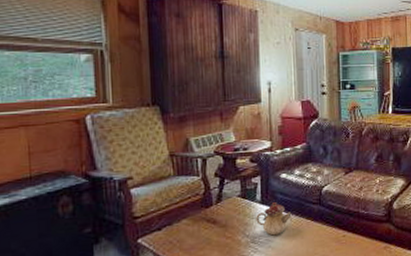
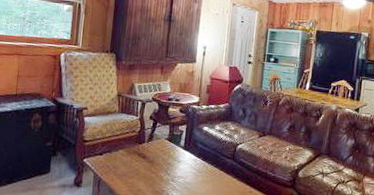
teapot: present [256,202,292,236] -> none [178,150,208,179]

